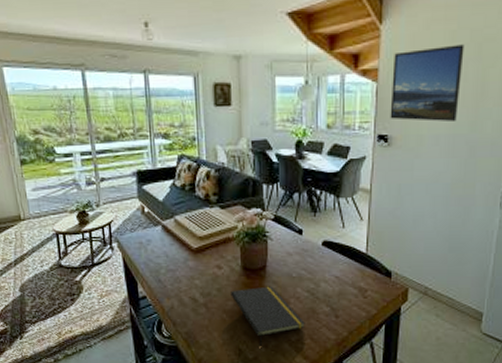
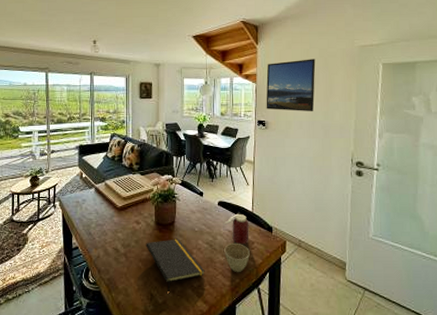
jar: none [329,255,362,293] -> present [224,213,249,245]
cup: none [329,290,362,324] -> present [224,242,250,272]

